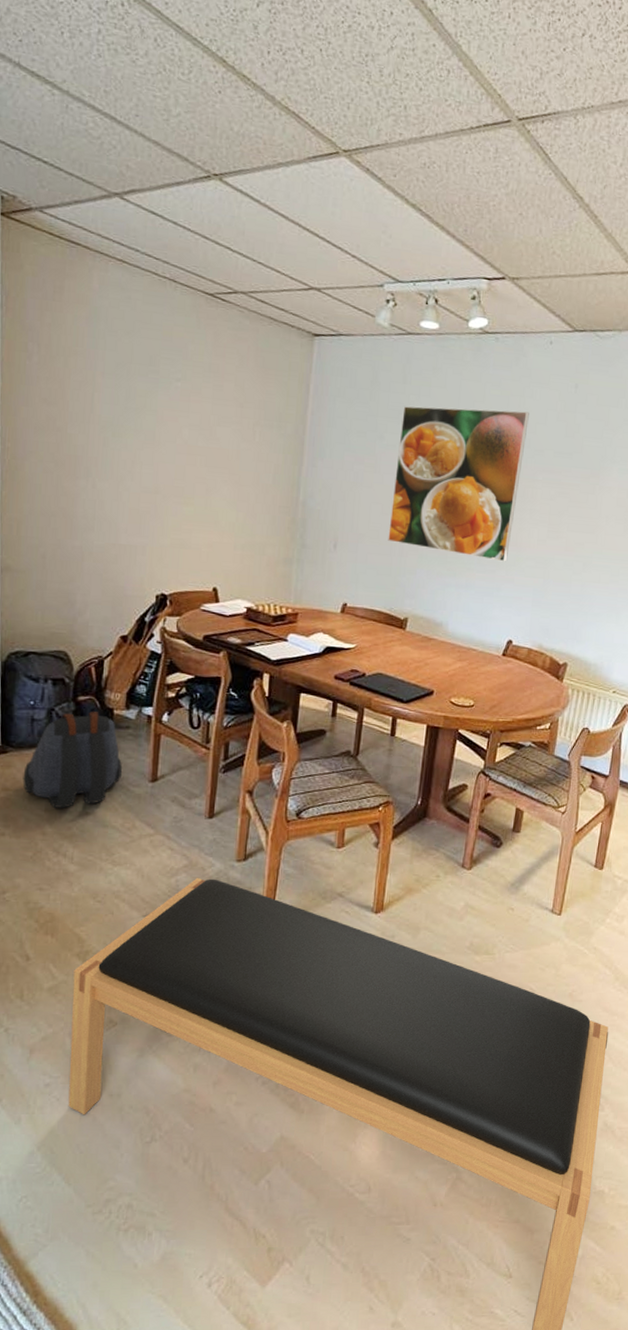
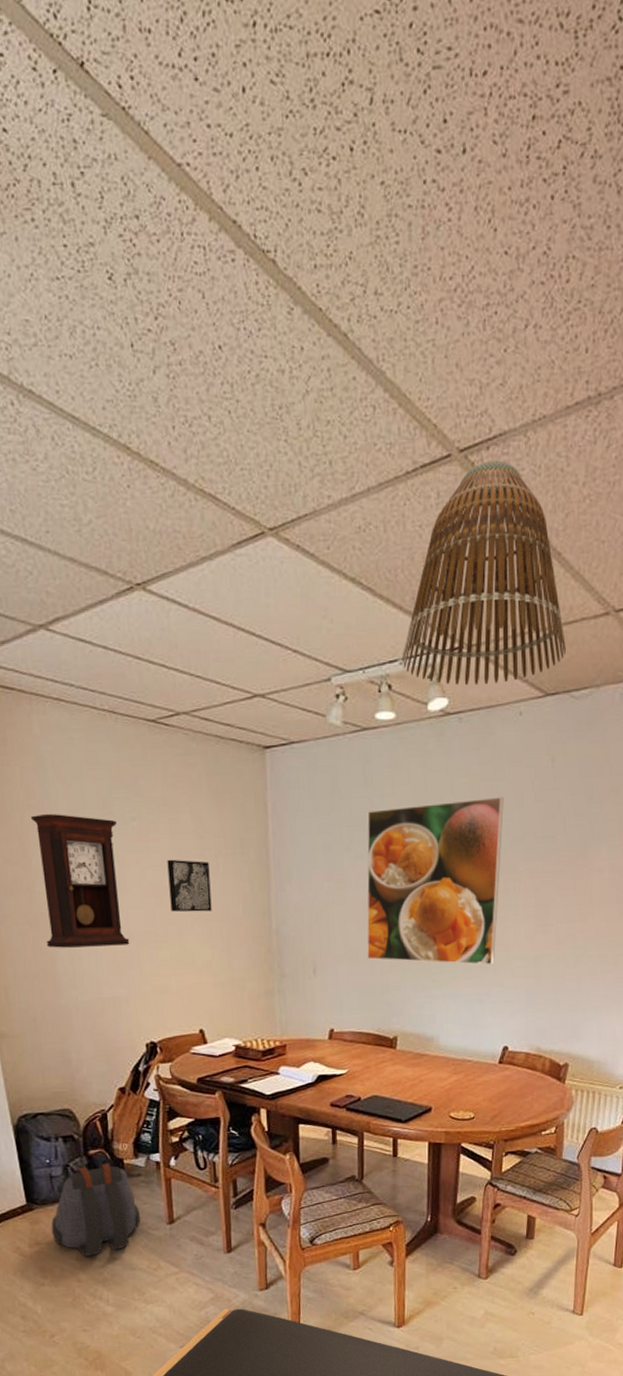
pendulum clock: none [70,361,160,497] -> present [31,814,130,948]
wall art: none [202,421,246,476] -> present [167,859,212,912]
lamp shade: none [449,131,595,315] -> present [401,460,566,686]

